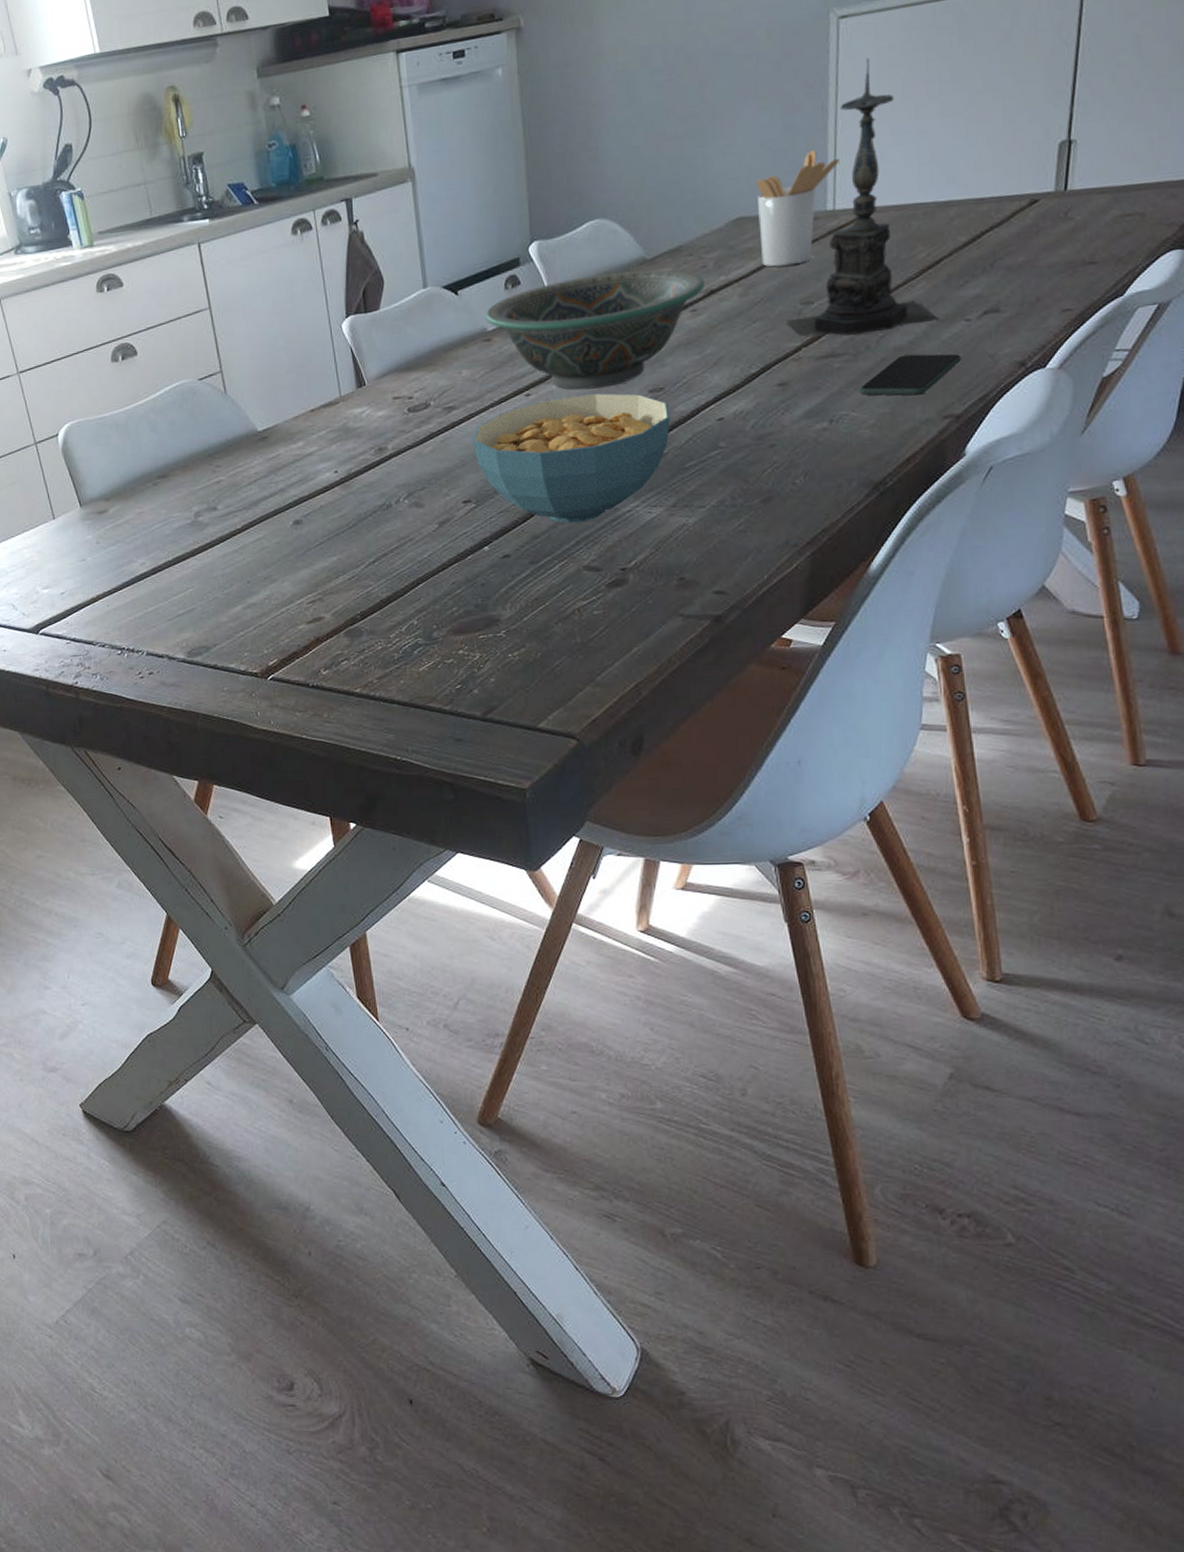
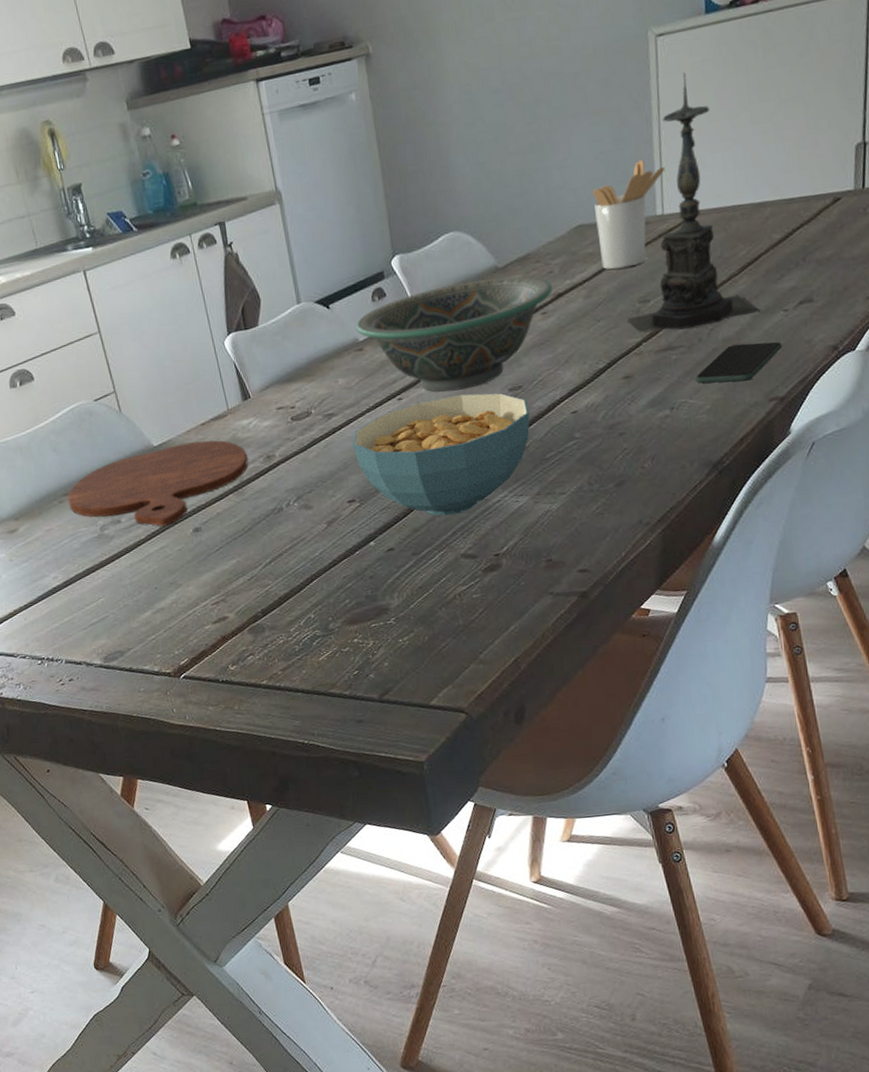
cutting board: none [162,428,358,517] -> present [67,440,248,527]

